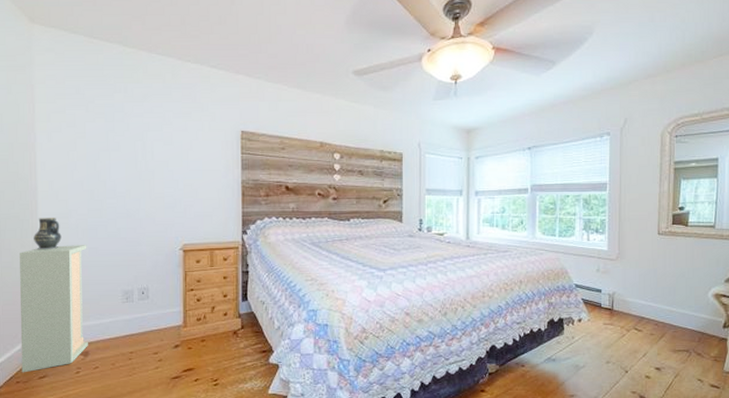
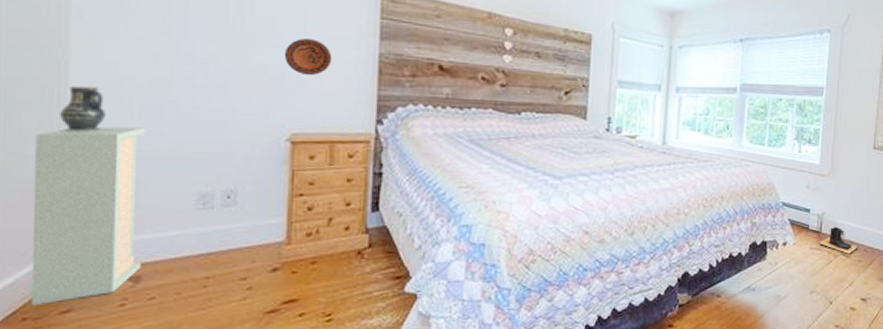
decorative plate: none [175,173,209,201] -> present [284,38,332,76]
boots: none [612,304,649,328] -> present [819,226,858,254]

